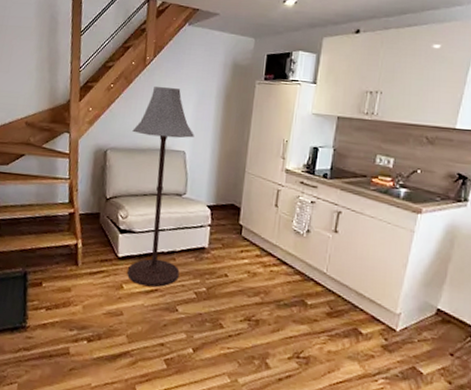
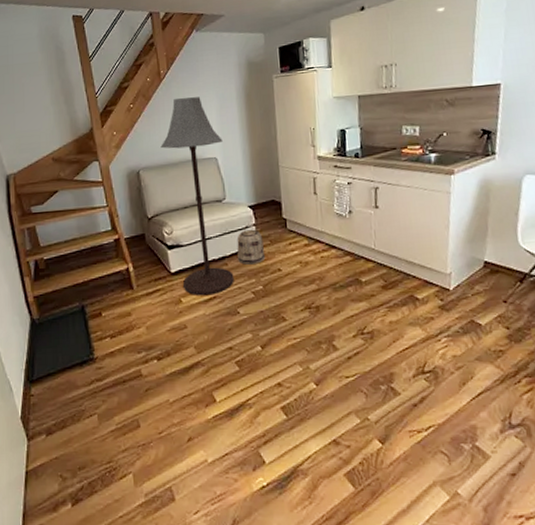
basket: none [187,223,216,265] -> present [237,224,266,265]

